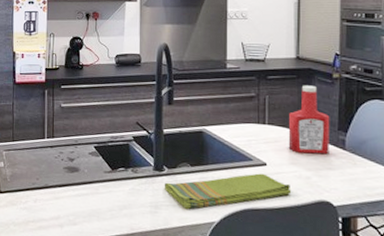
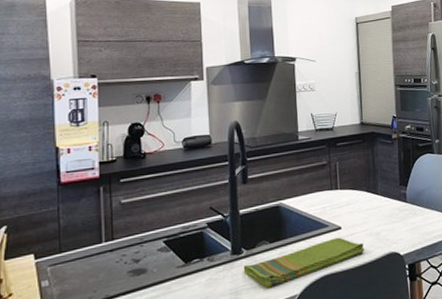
ketchup bottle: present [288,85,330,154] -> none [358,147,394,212]

